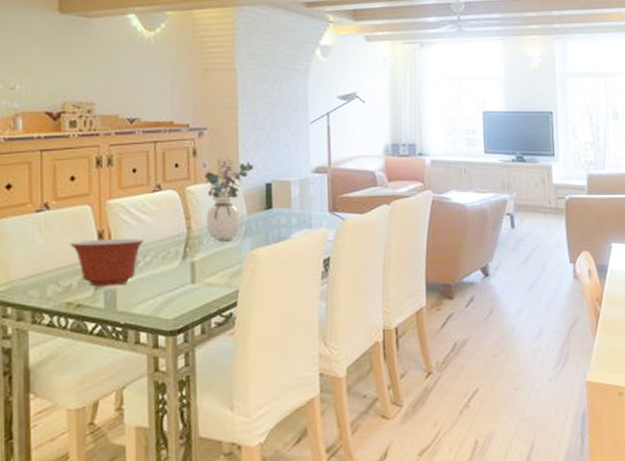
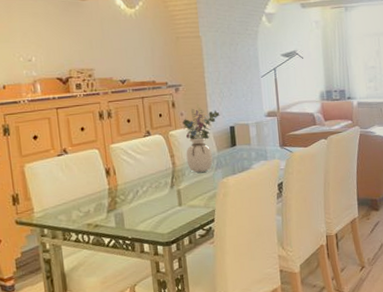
mixing bowl: present [70,238,144,287] -> none [85,173,141,211]

